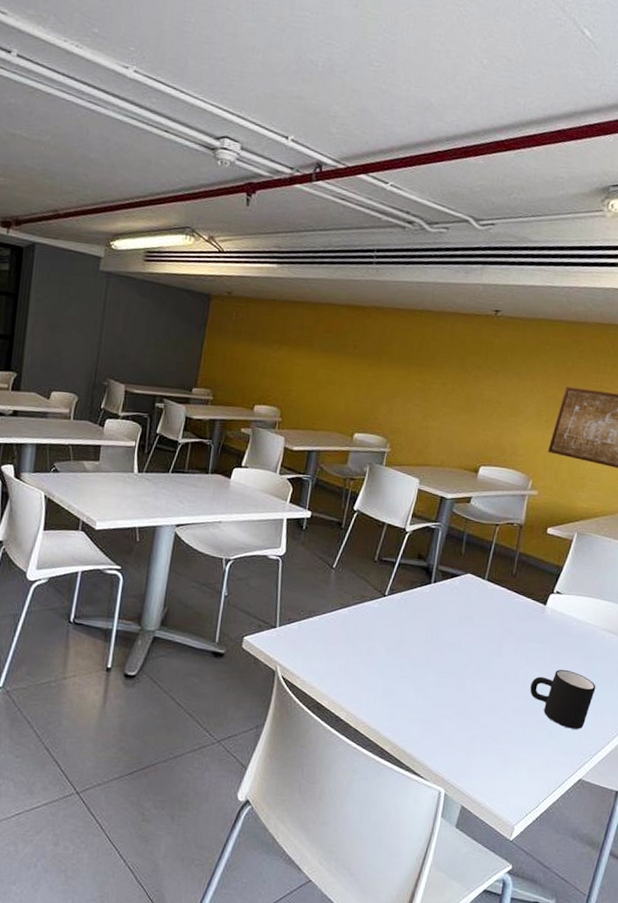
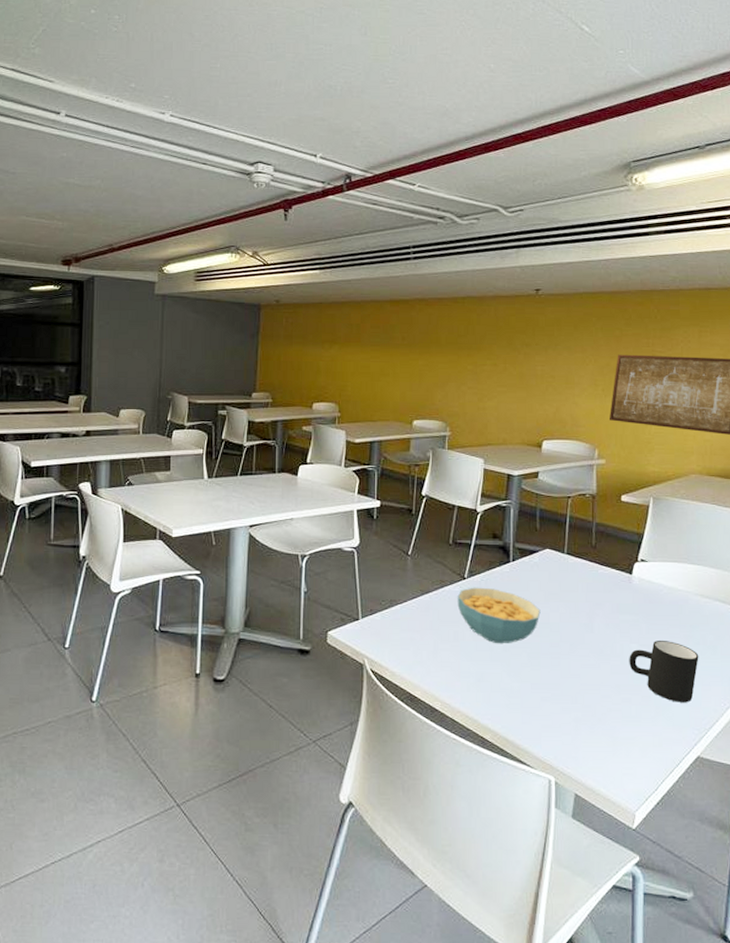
cereal bowl: none [374,604,454,662] -> present [457,587,541,644]

